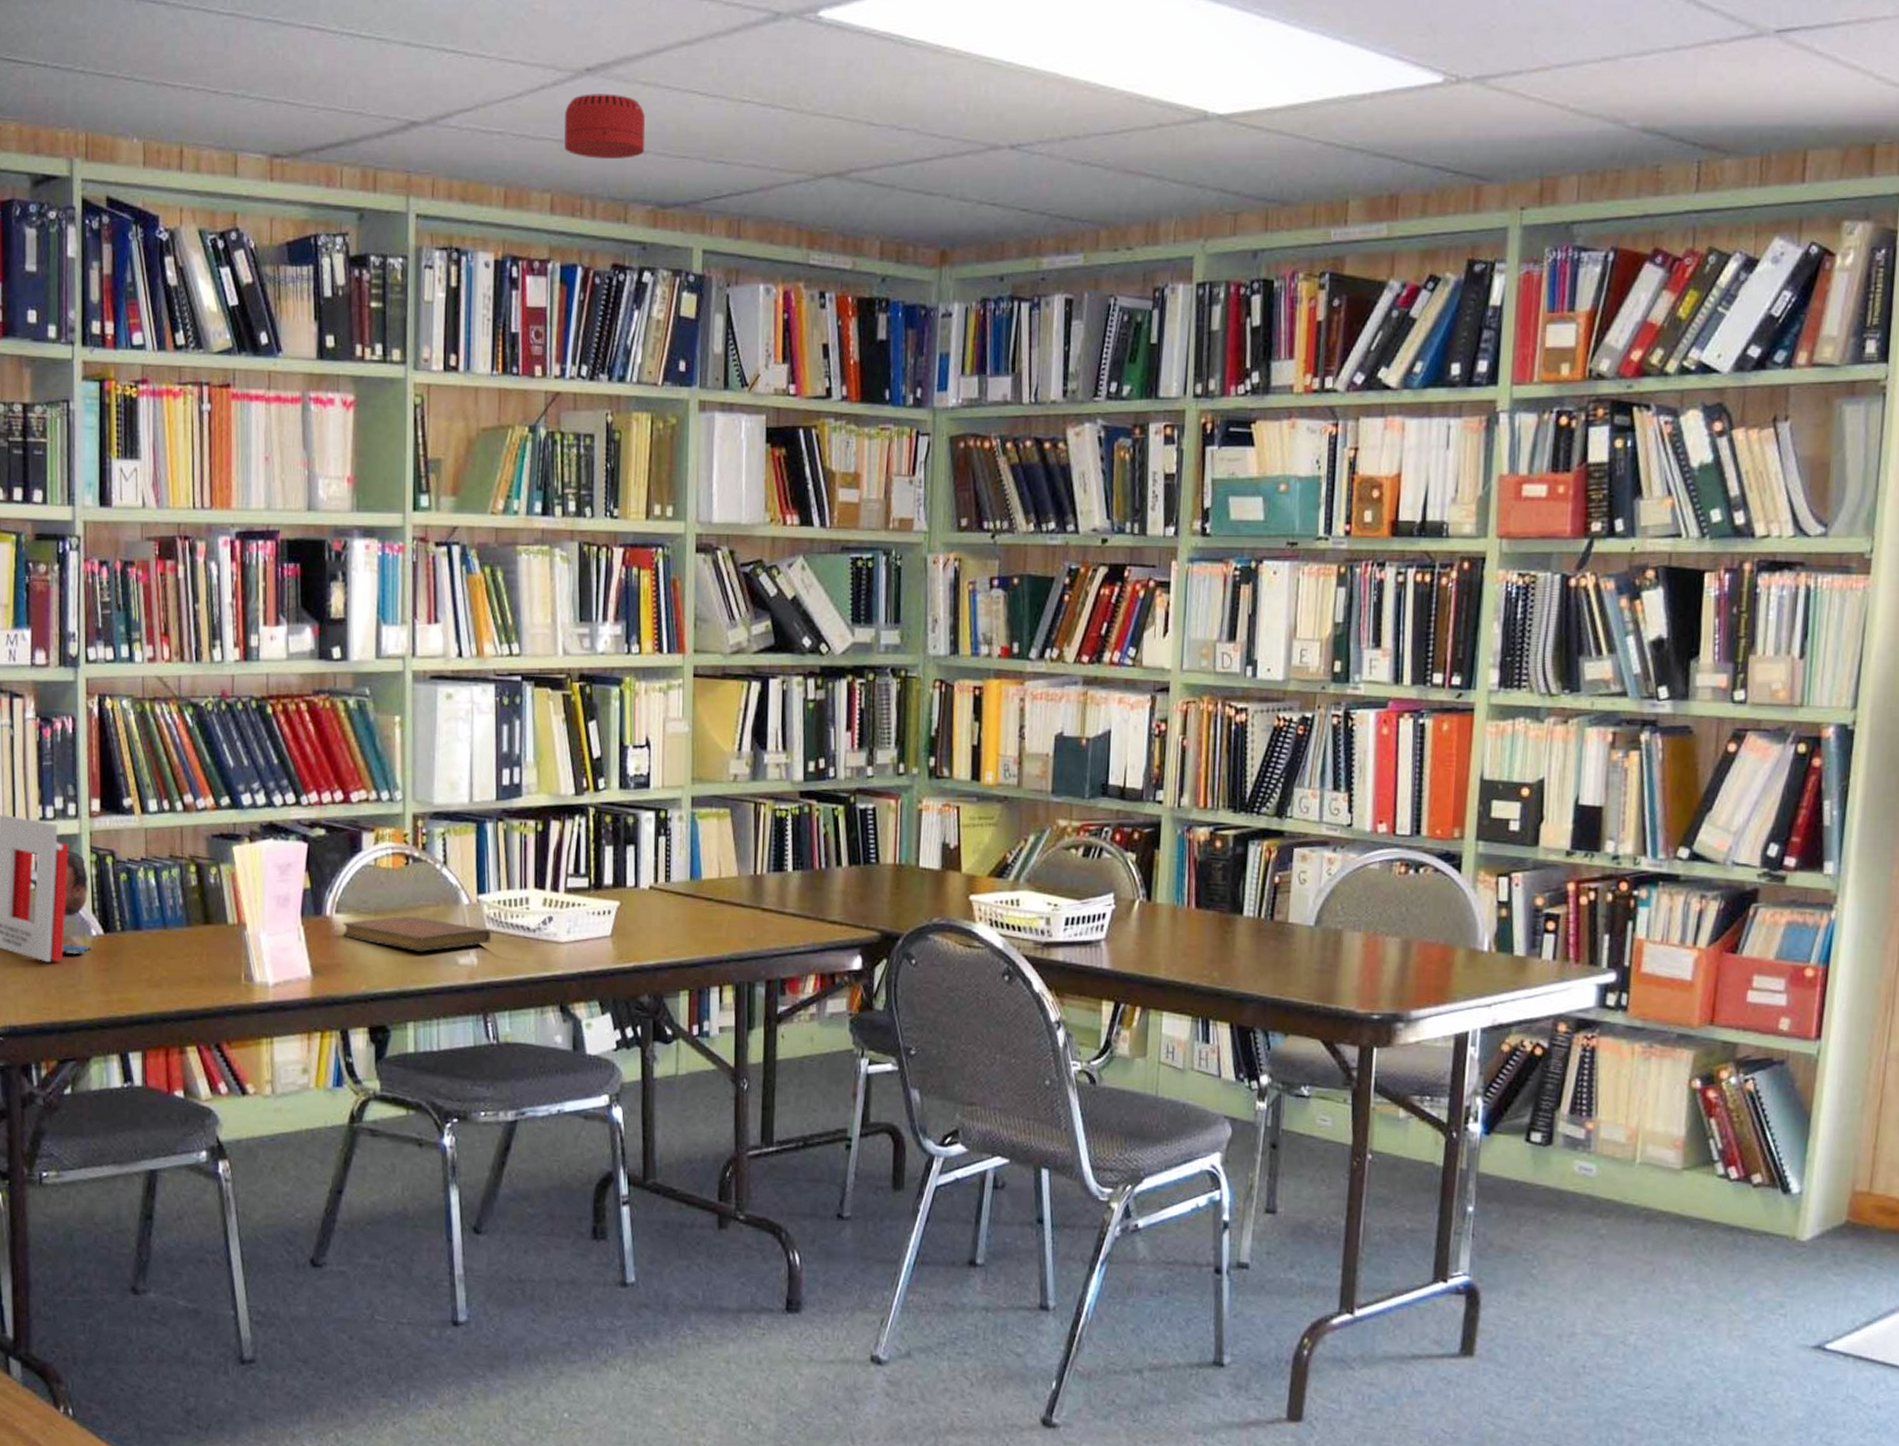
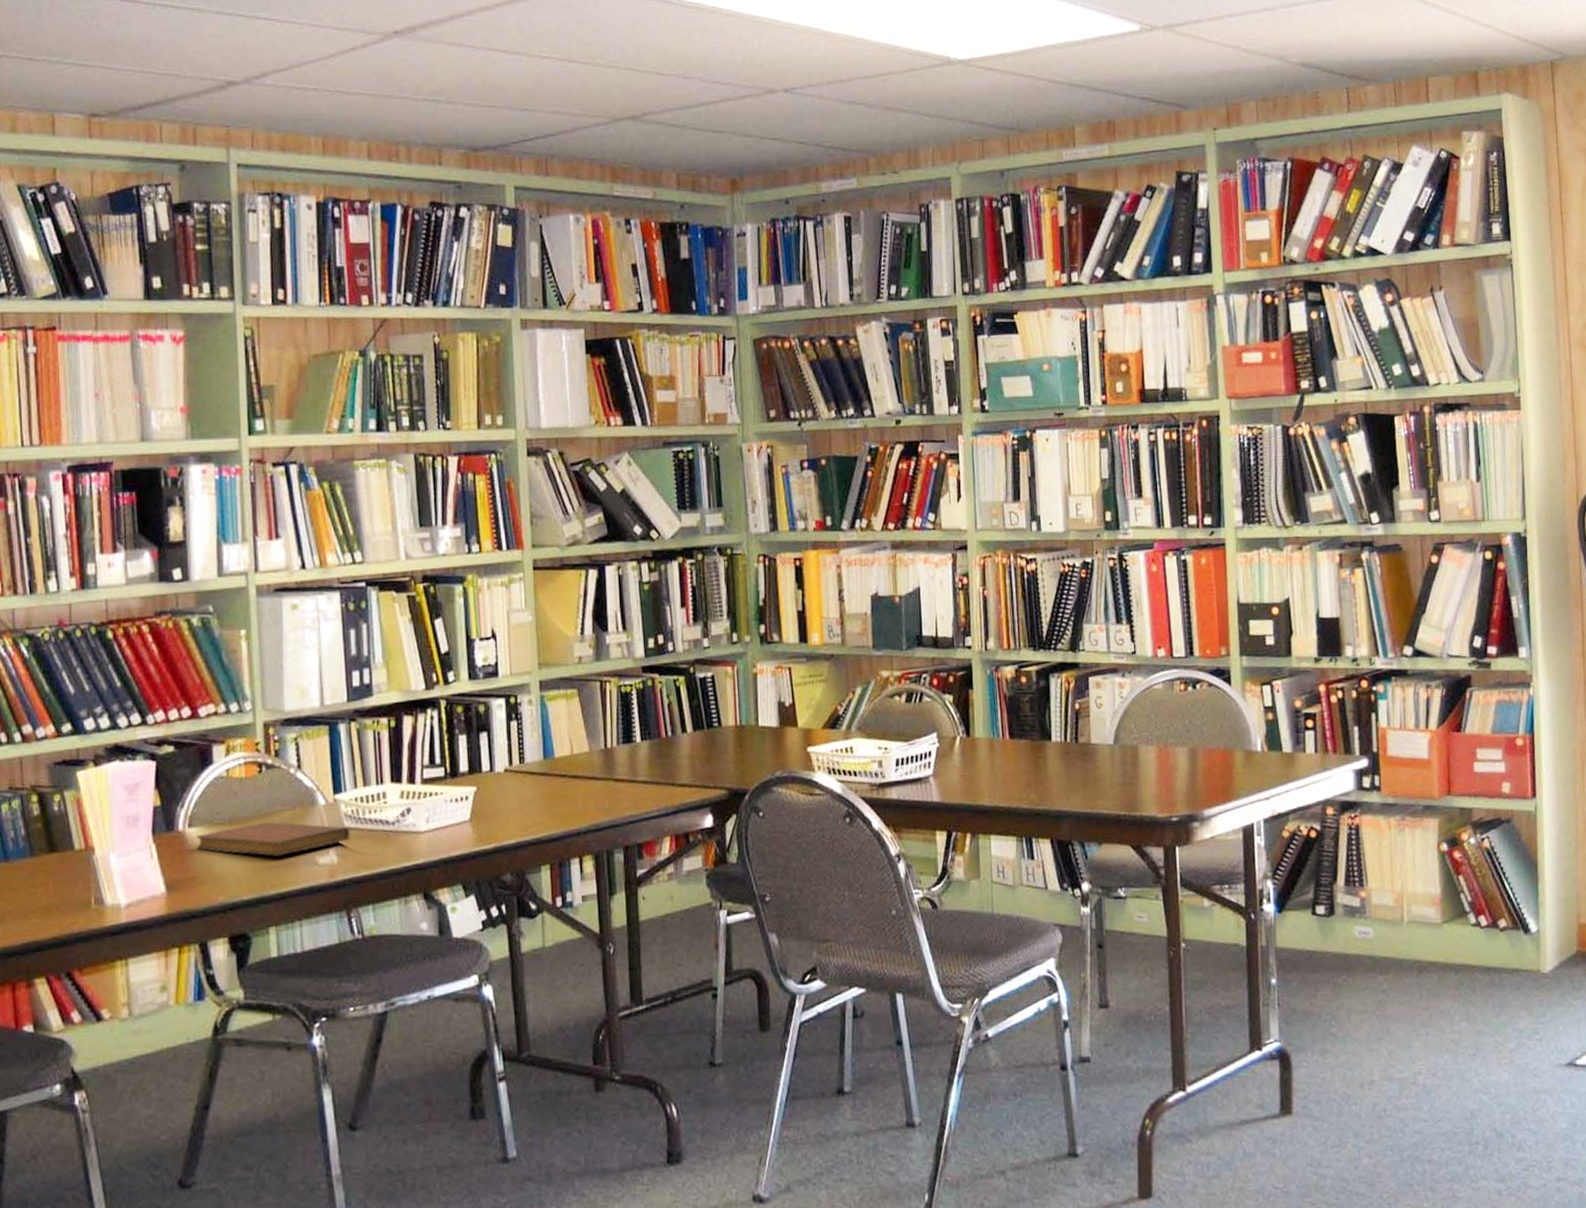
smoke detector: present [564,93,646,159] -> none [376,53,454,110]

